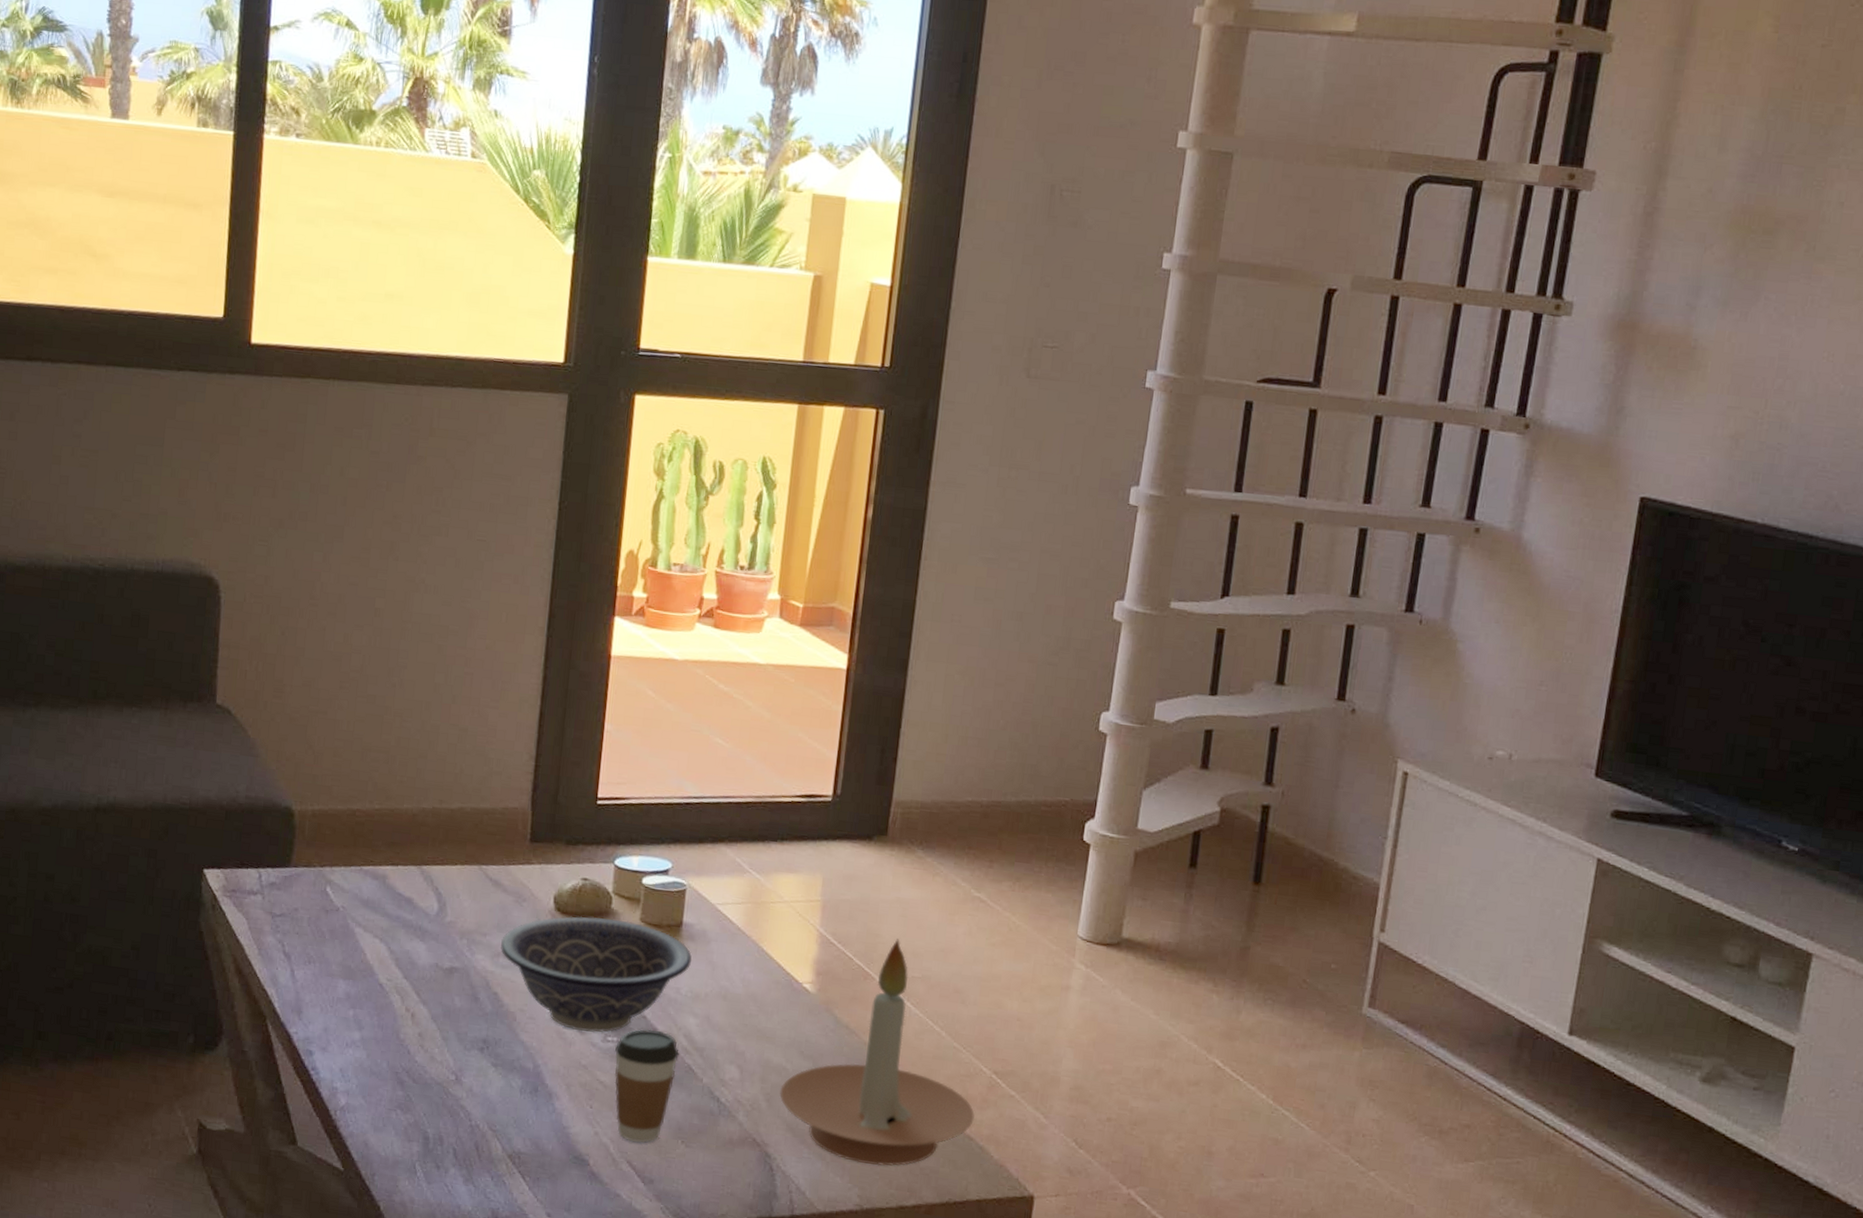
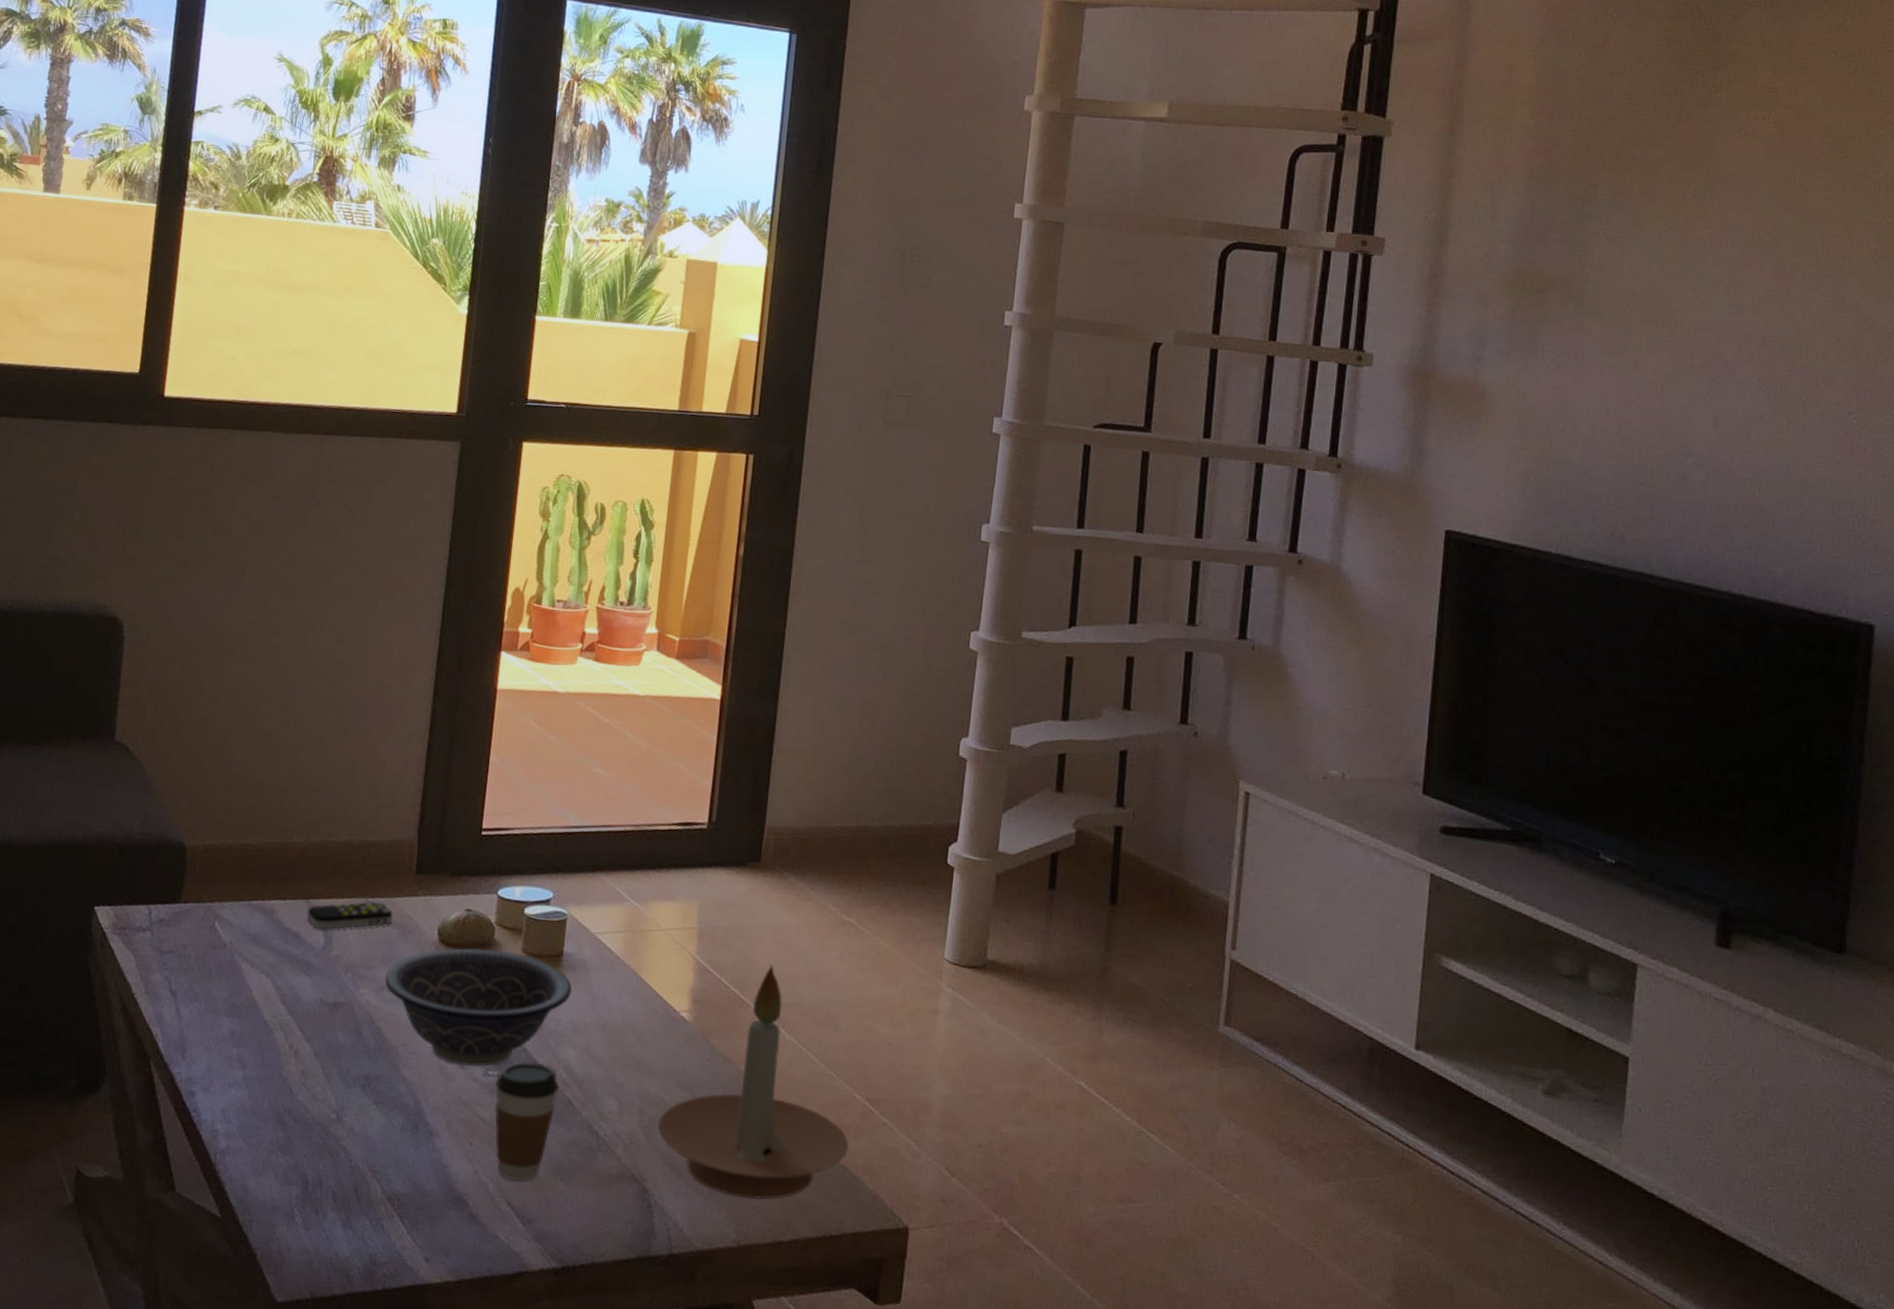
remote control: none [419,868,507,896] -> present [306,901,393,930]

